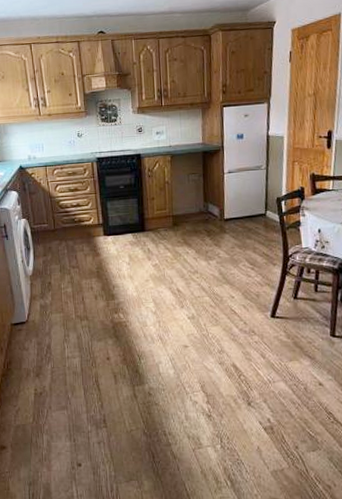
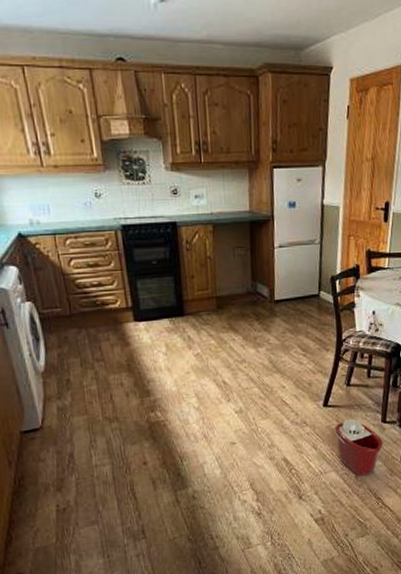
bucket: none [281,330,333,388] -> present [333,418,383,476]

